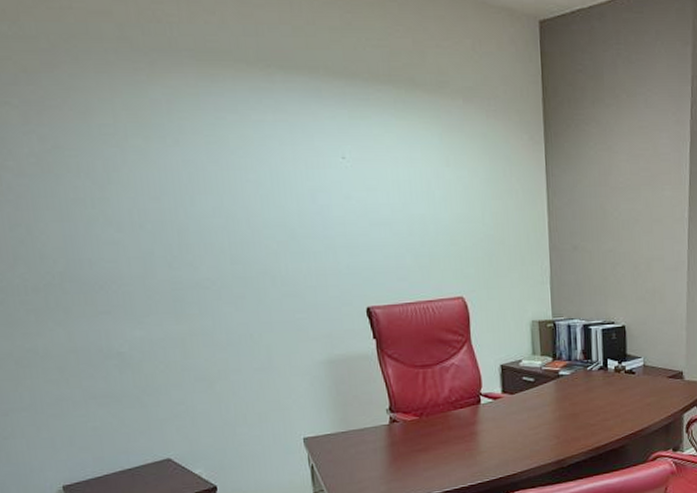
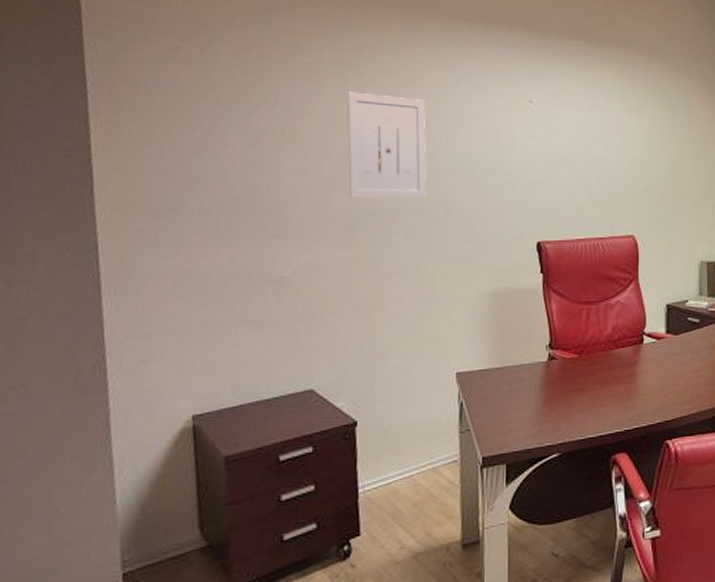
wall art: none [151,155,250,270] -> present [347,92,427,199]

